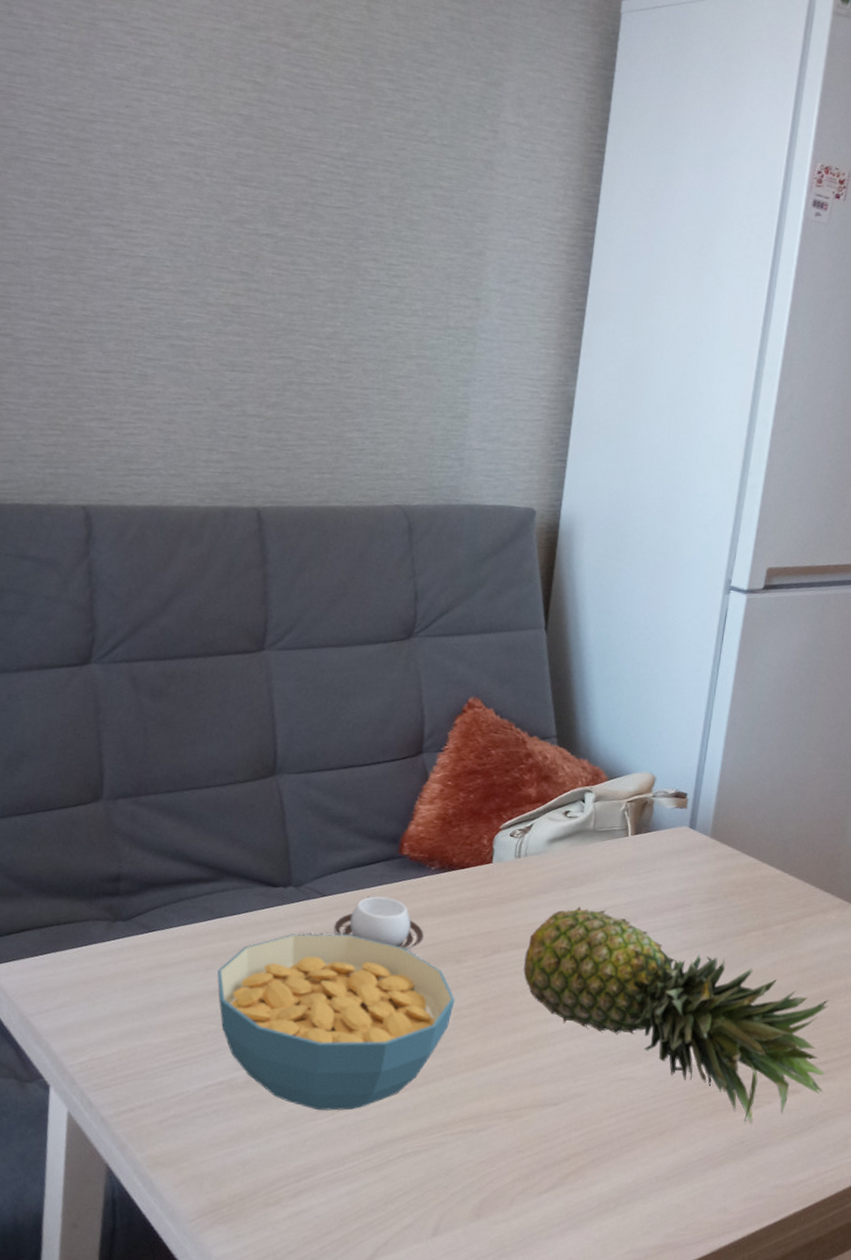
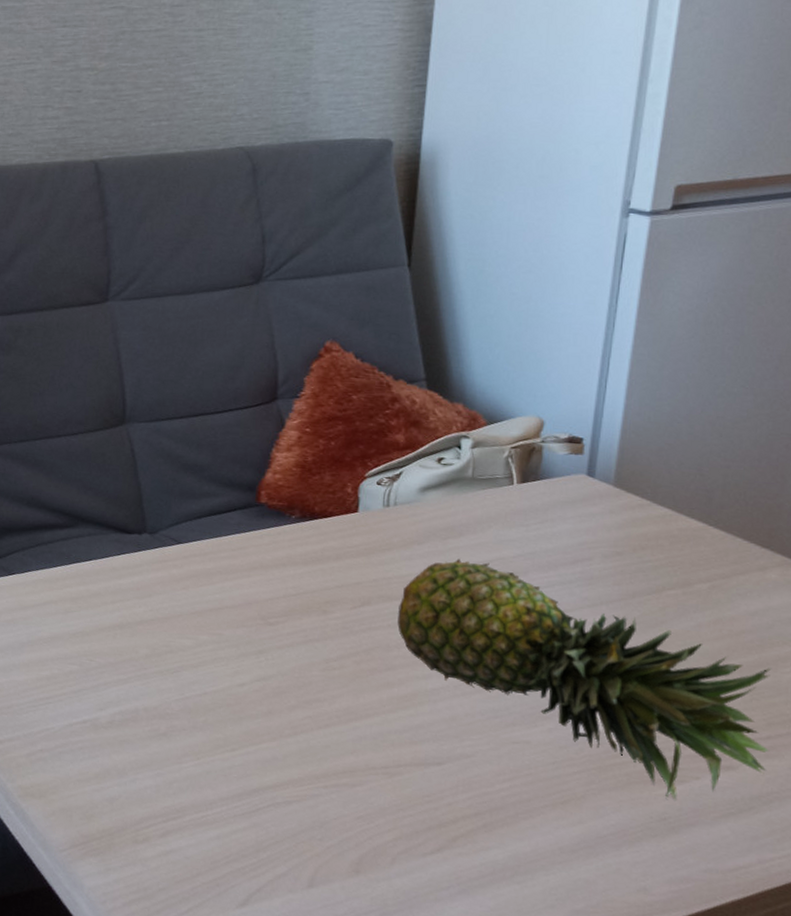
cereal bowl: present [217,933,455,1111] -> none [76,580,323,756]
cup: present [334,895,424,950] -> none [191,544,286,599]

